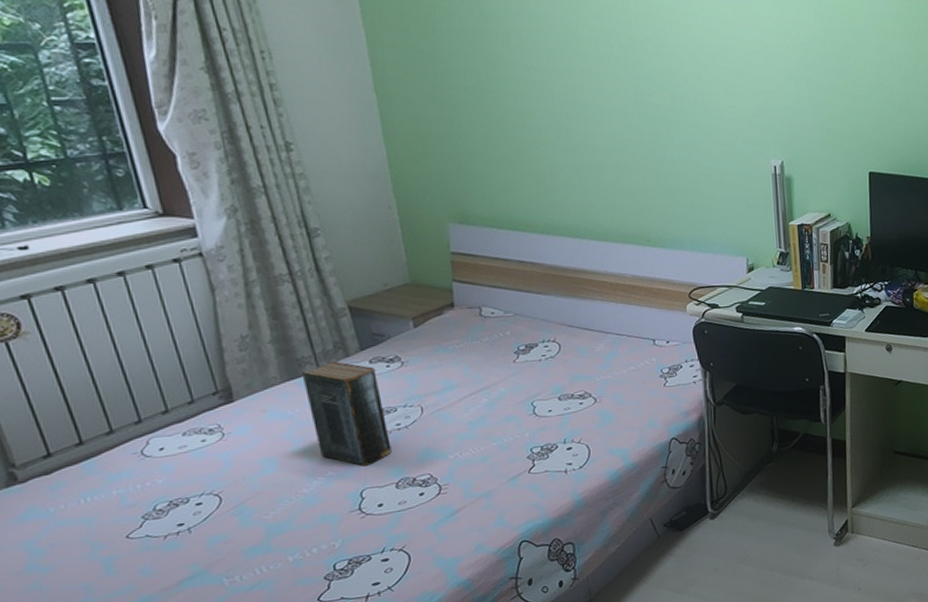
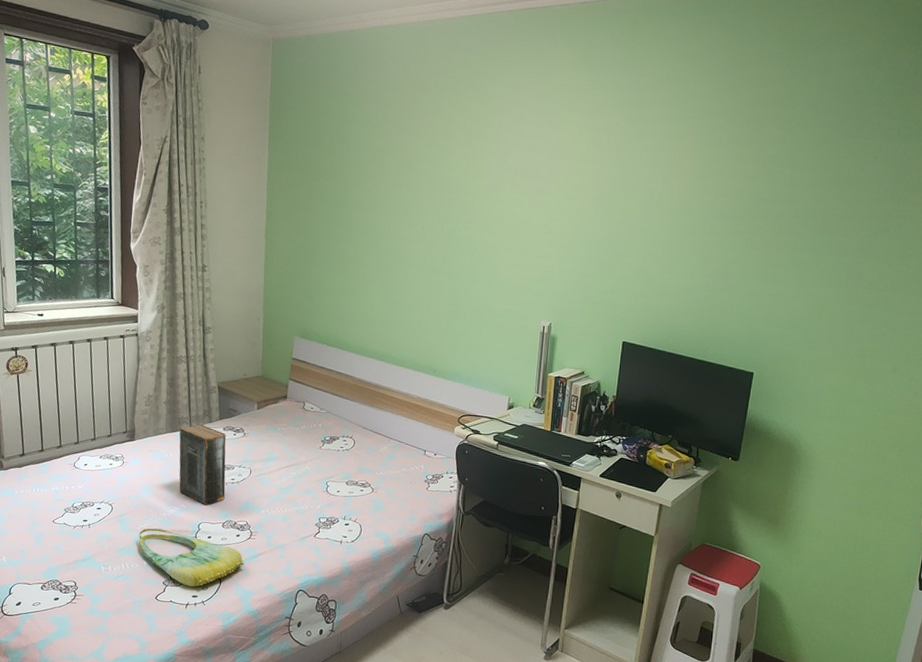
tote bag: none [271,509,439,574] -> present [139,528,245,587]

